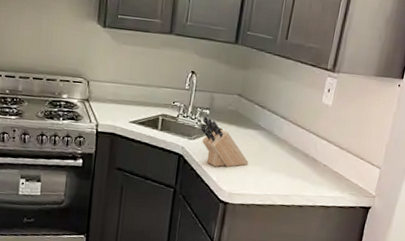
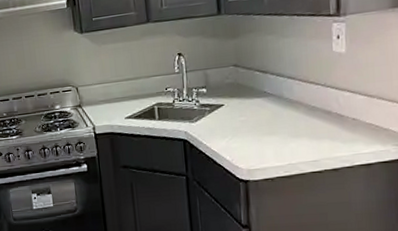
knife block: present [200,115,249,167] -> none [200,94,262,146]

